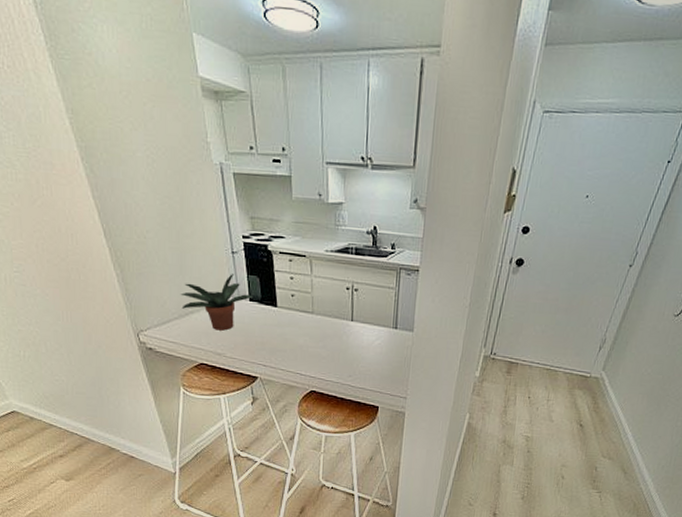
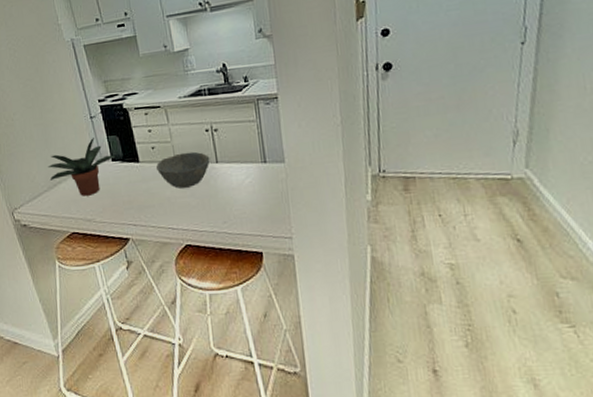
bowl: none [292,305,346,339] -> present [155,151,210,189]

